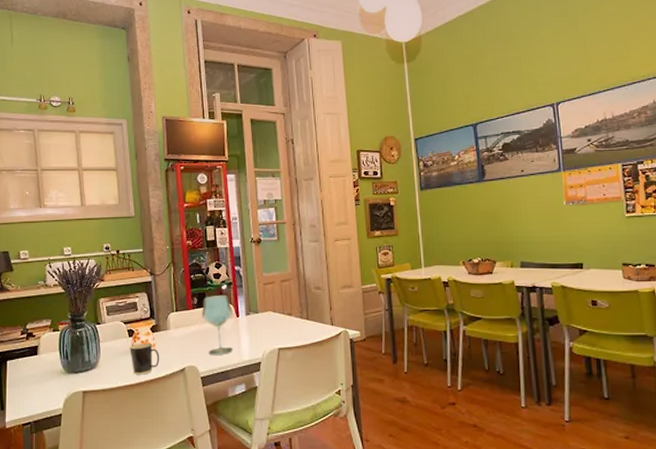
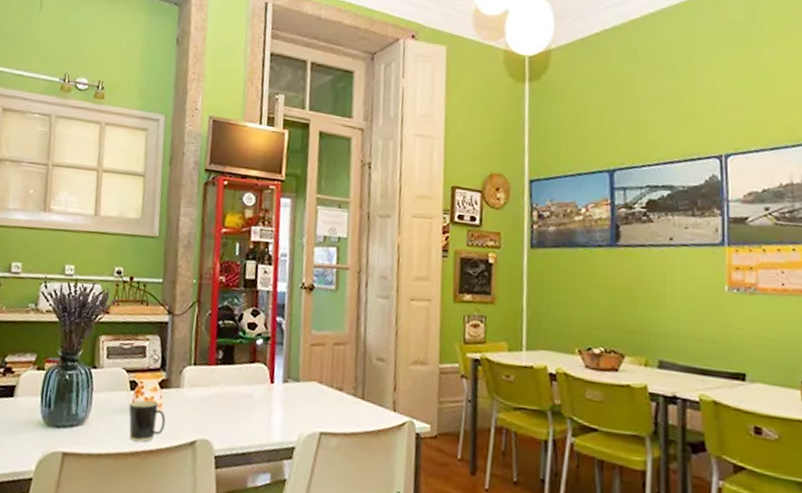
wine glass: present [202,294,233,355] -> none [226,350,267,431]

